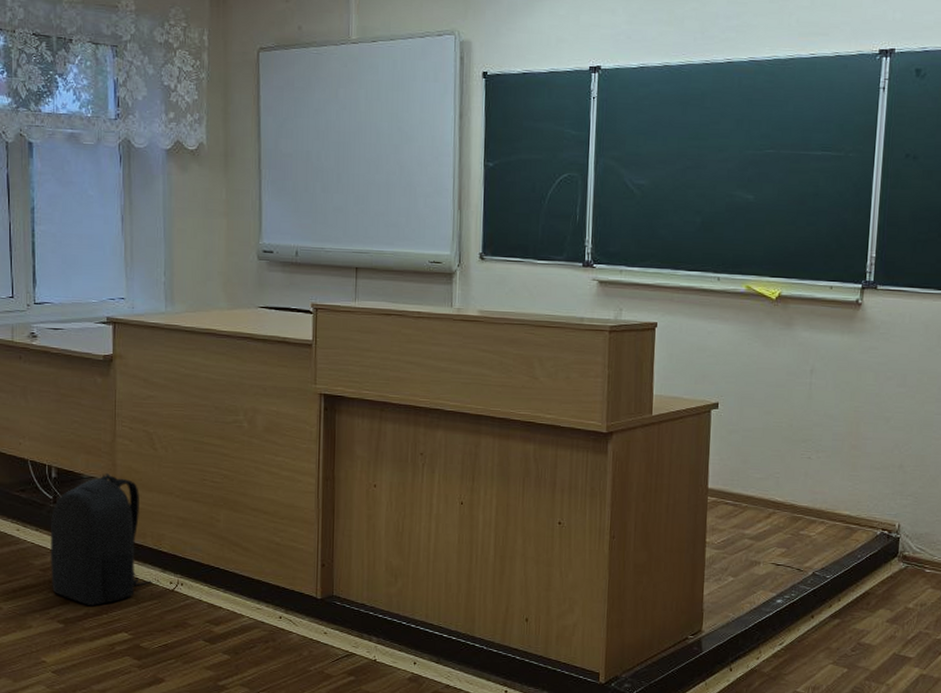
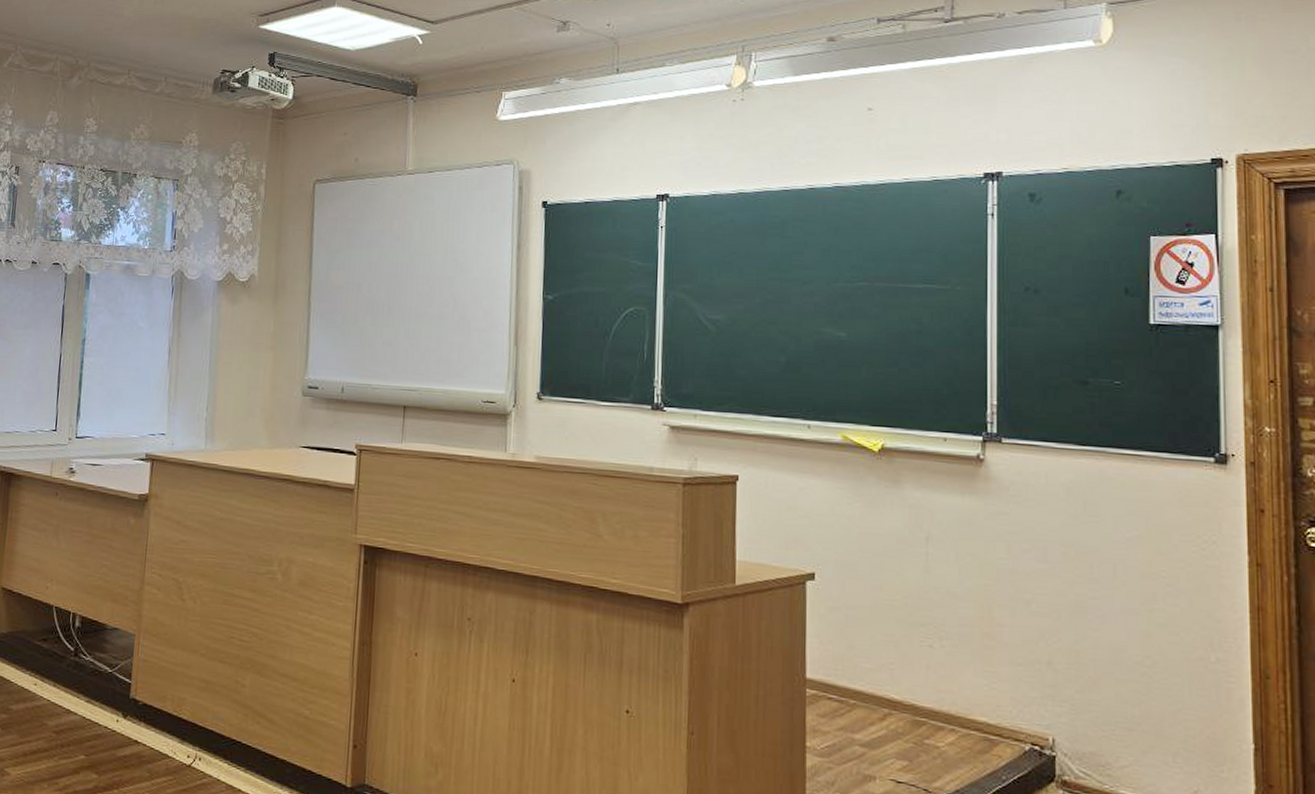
backpack: present [51,472,152,605] -> none [63,624,169,778]

